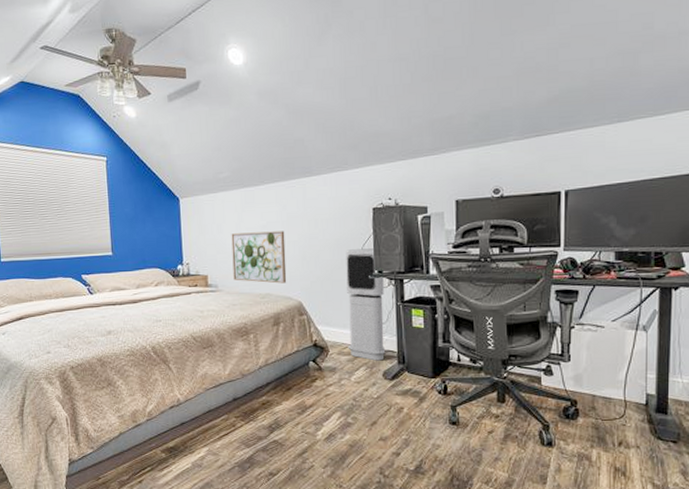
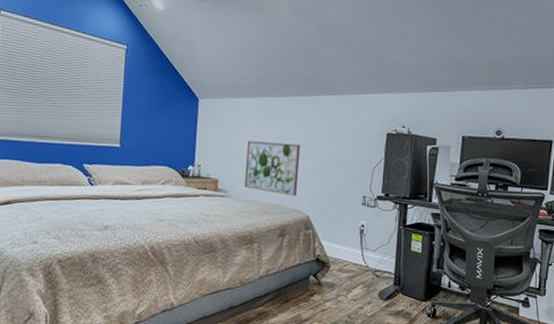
air purifier: present [346,248,386,361] -> none [348,170,390,281]

